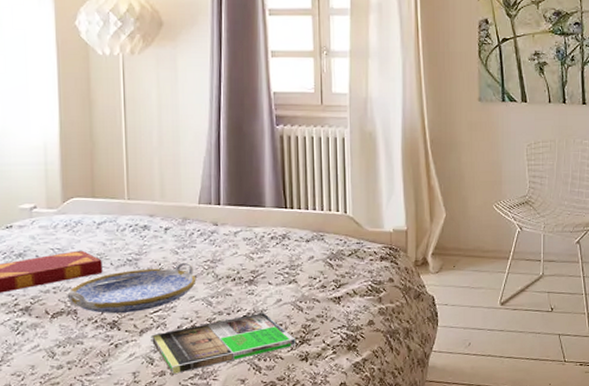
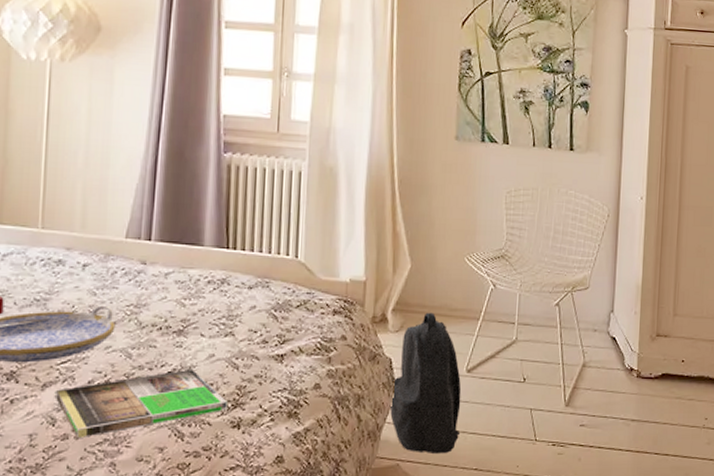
backpack: none [434,255,498,376] -> present [389,312,462,453]

